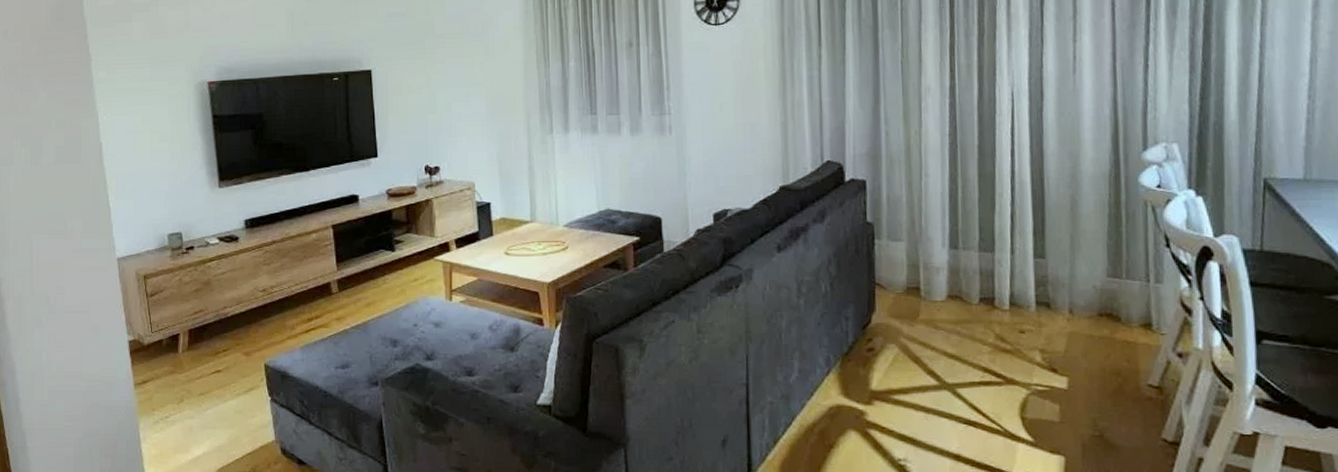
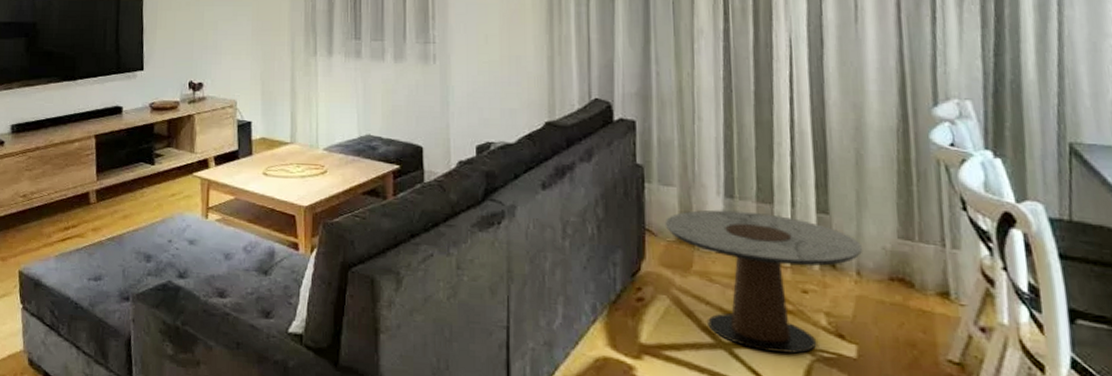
side table: none [893,260,1076,389] -> present [664,209,863,354]

